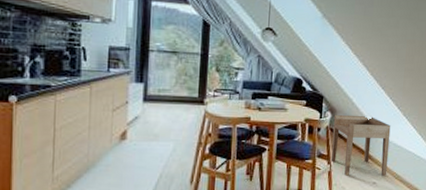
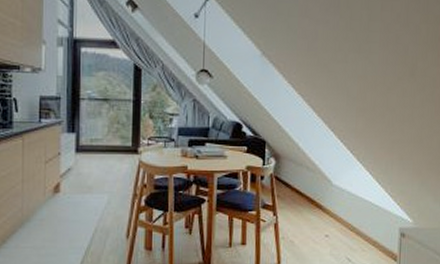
side table: present [330,115,391,177] -> none [276,162,343,229]

